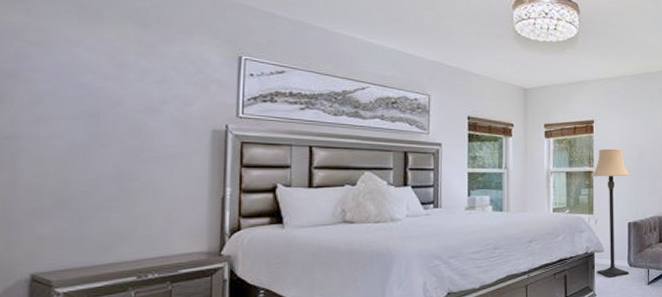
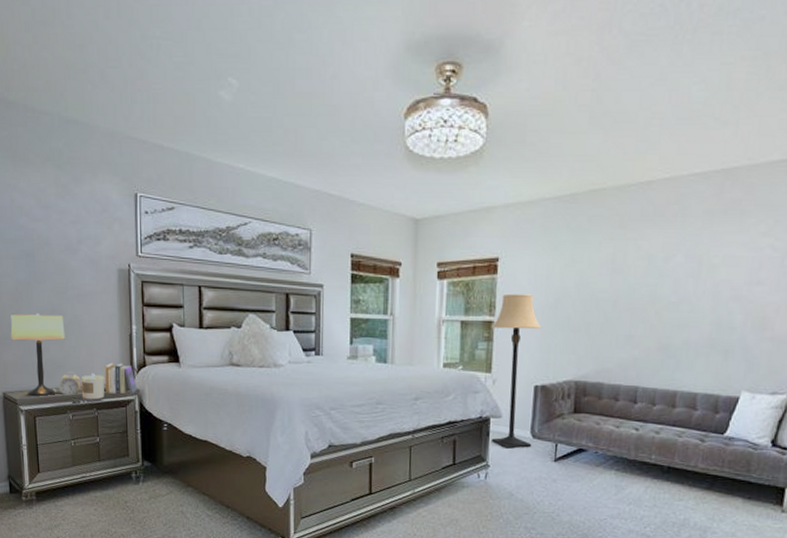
table lamp: none [52,179,134,274] -> present [10,313,65,396]
alarm clock: none [118,241,151,271] -> present [58,371,81,396]
candle: none [151,242,185,272] -> present [81,373,105,400]
books: none [185,228,228,264] -> present [104,362,137,394]

